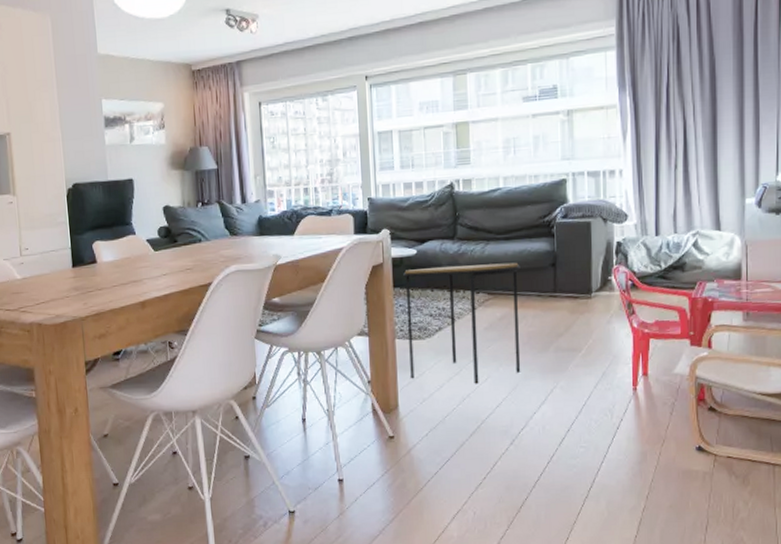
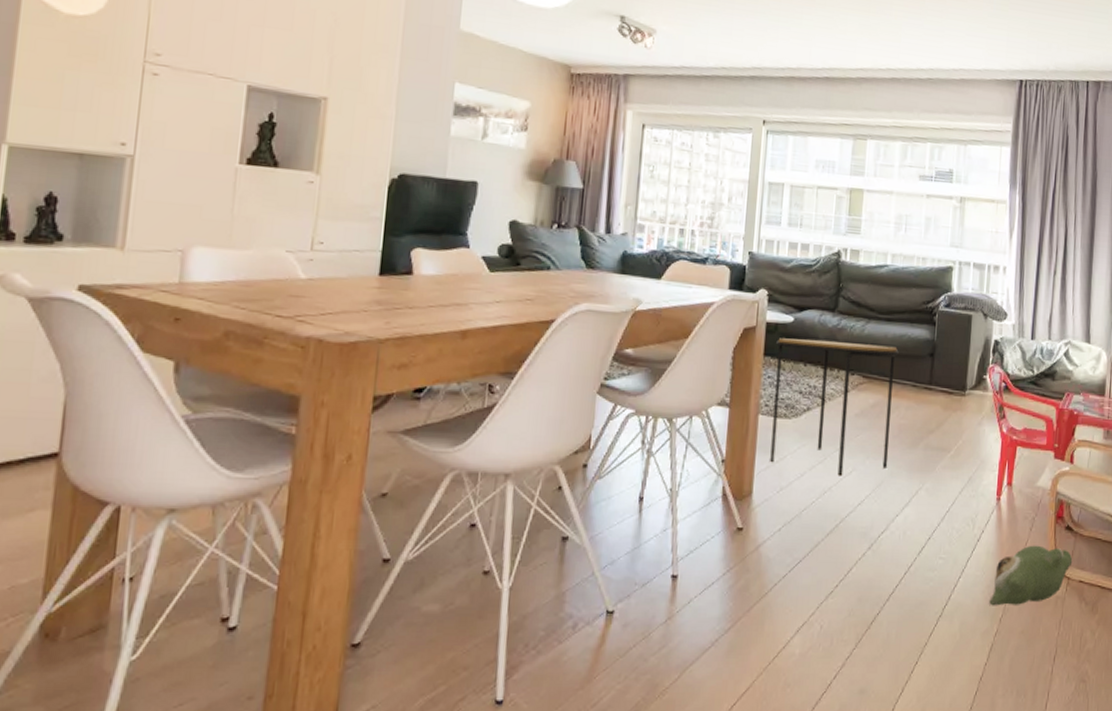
plush toy: none [634,427,719,486] -> present [989,545,1073,606]

